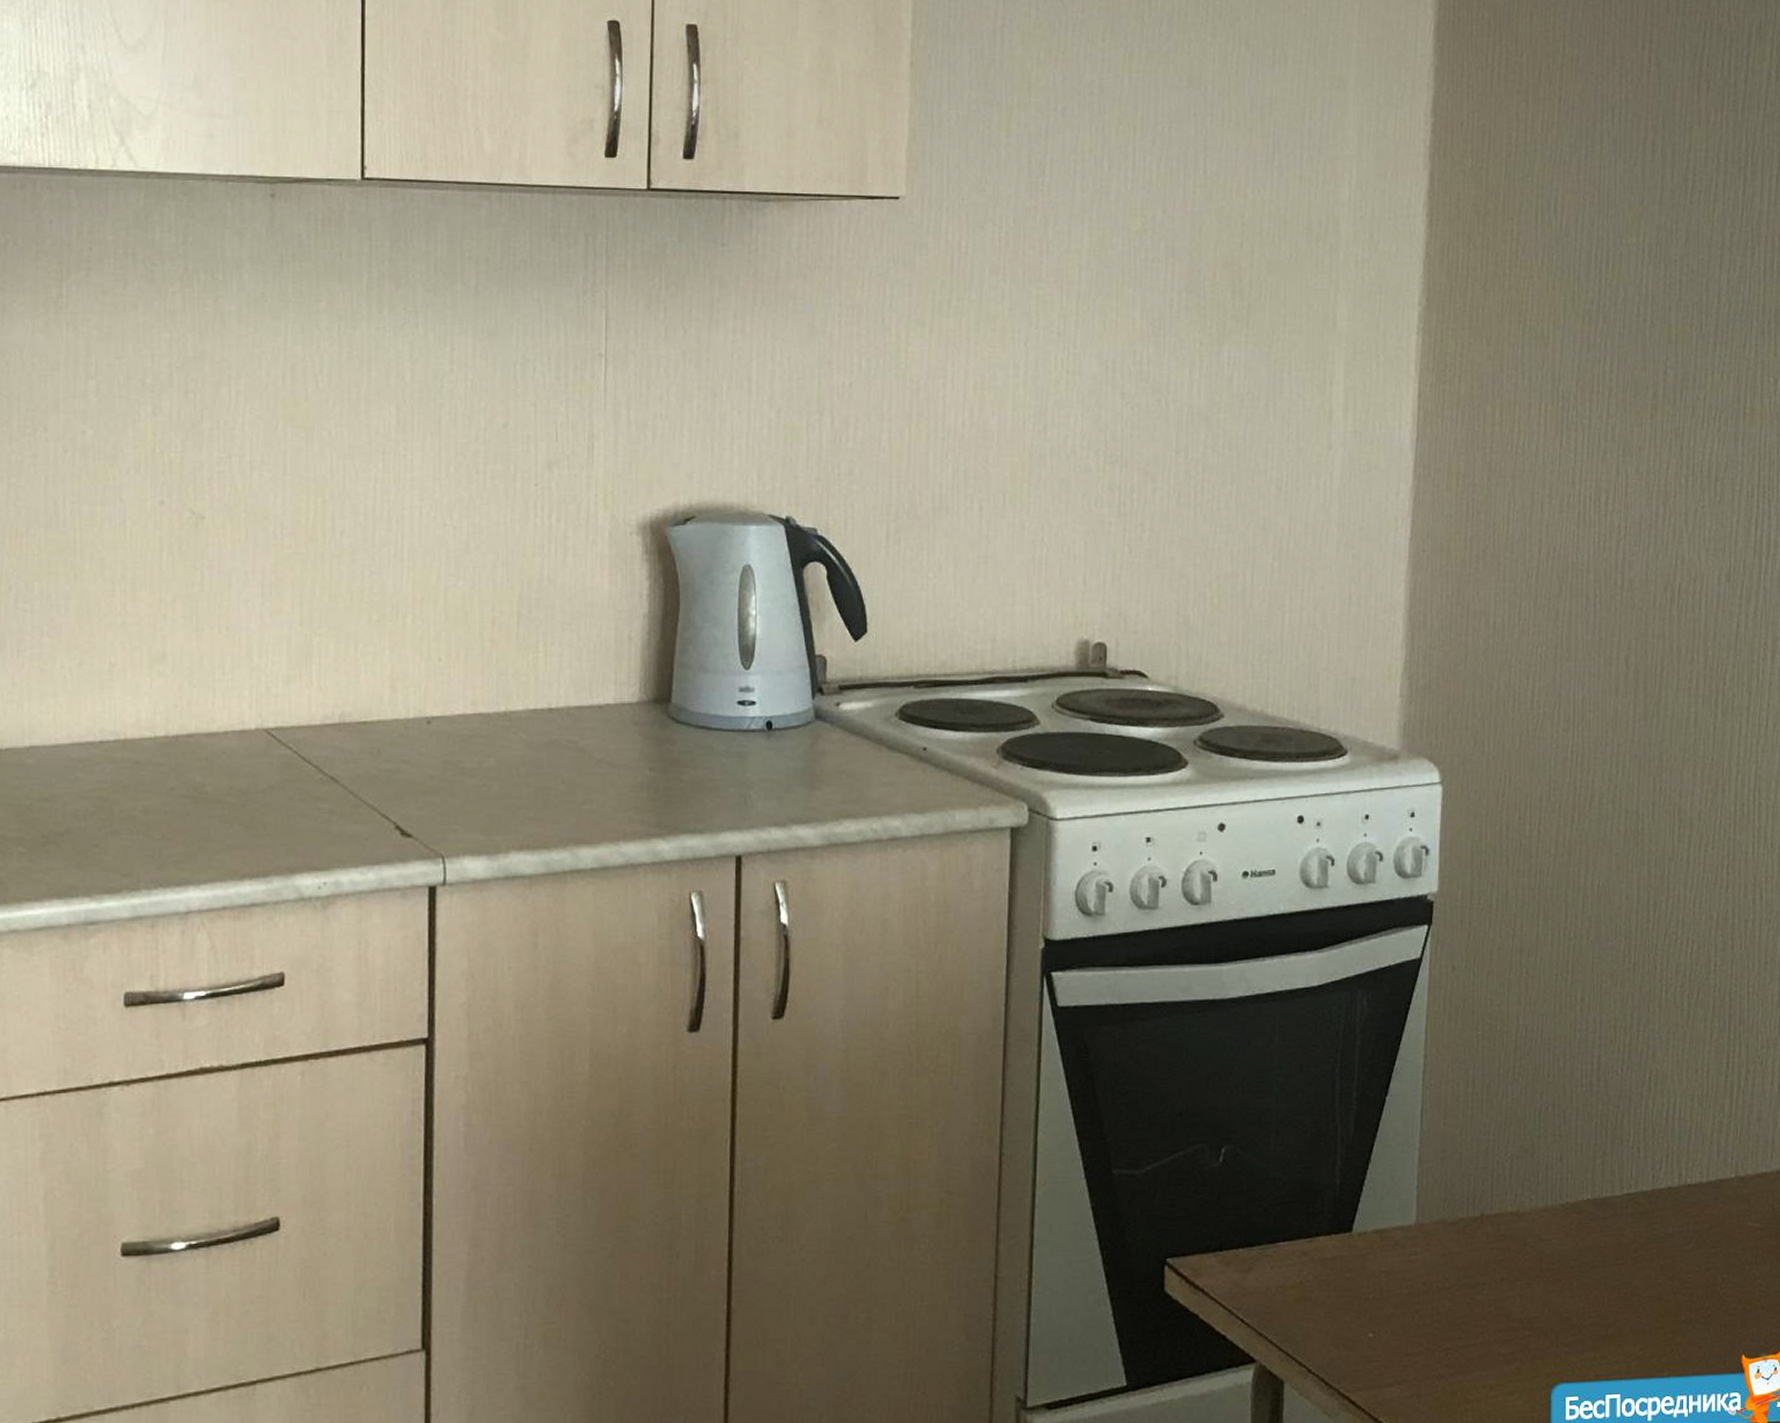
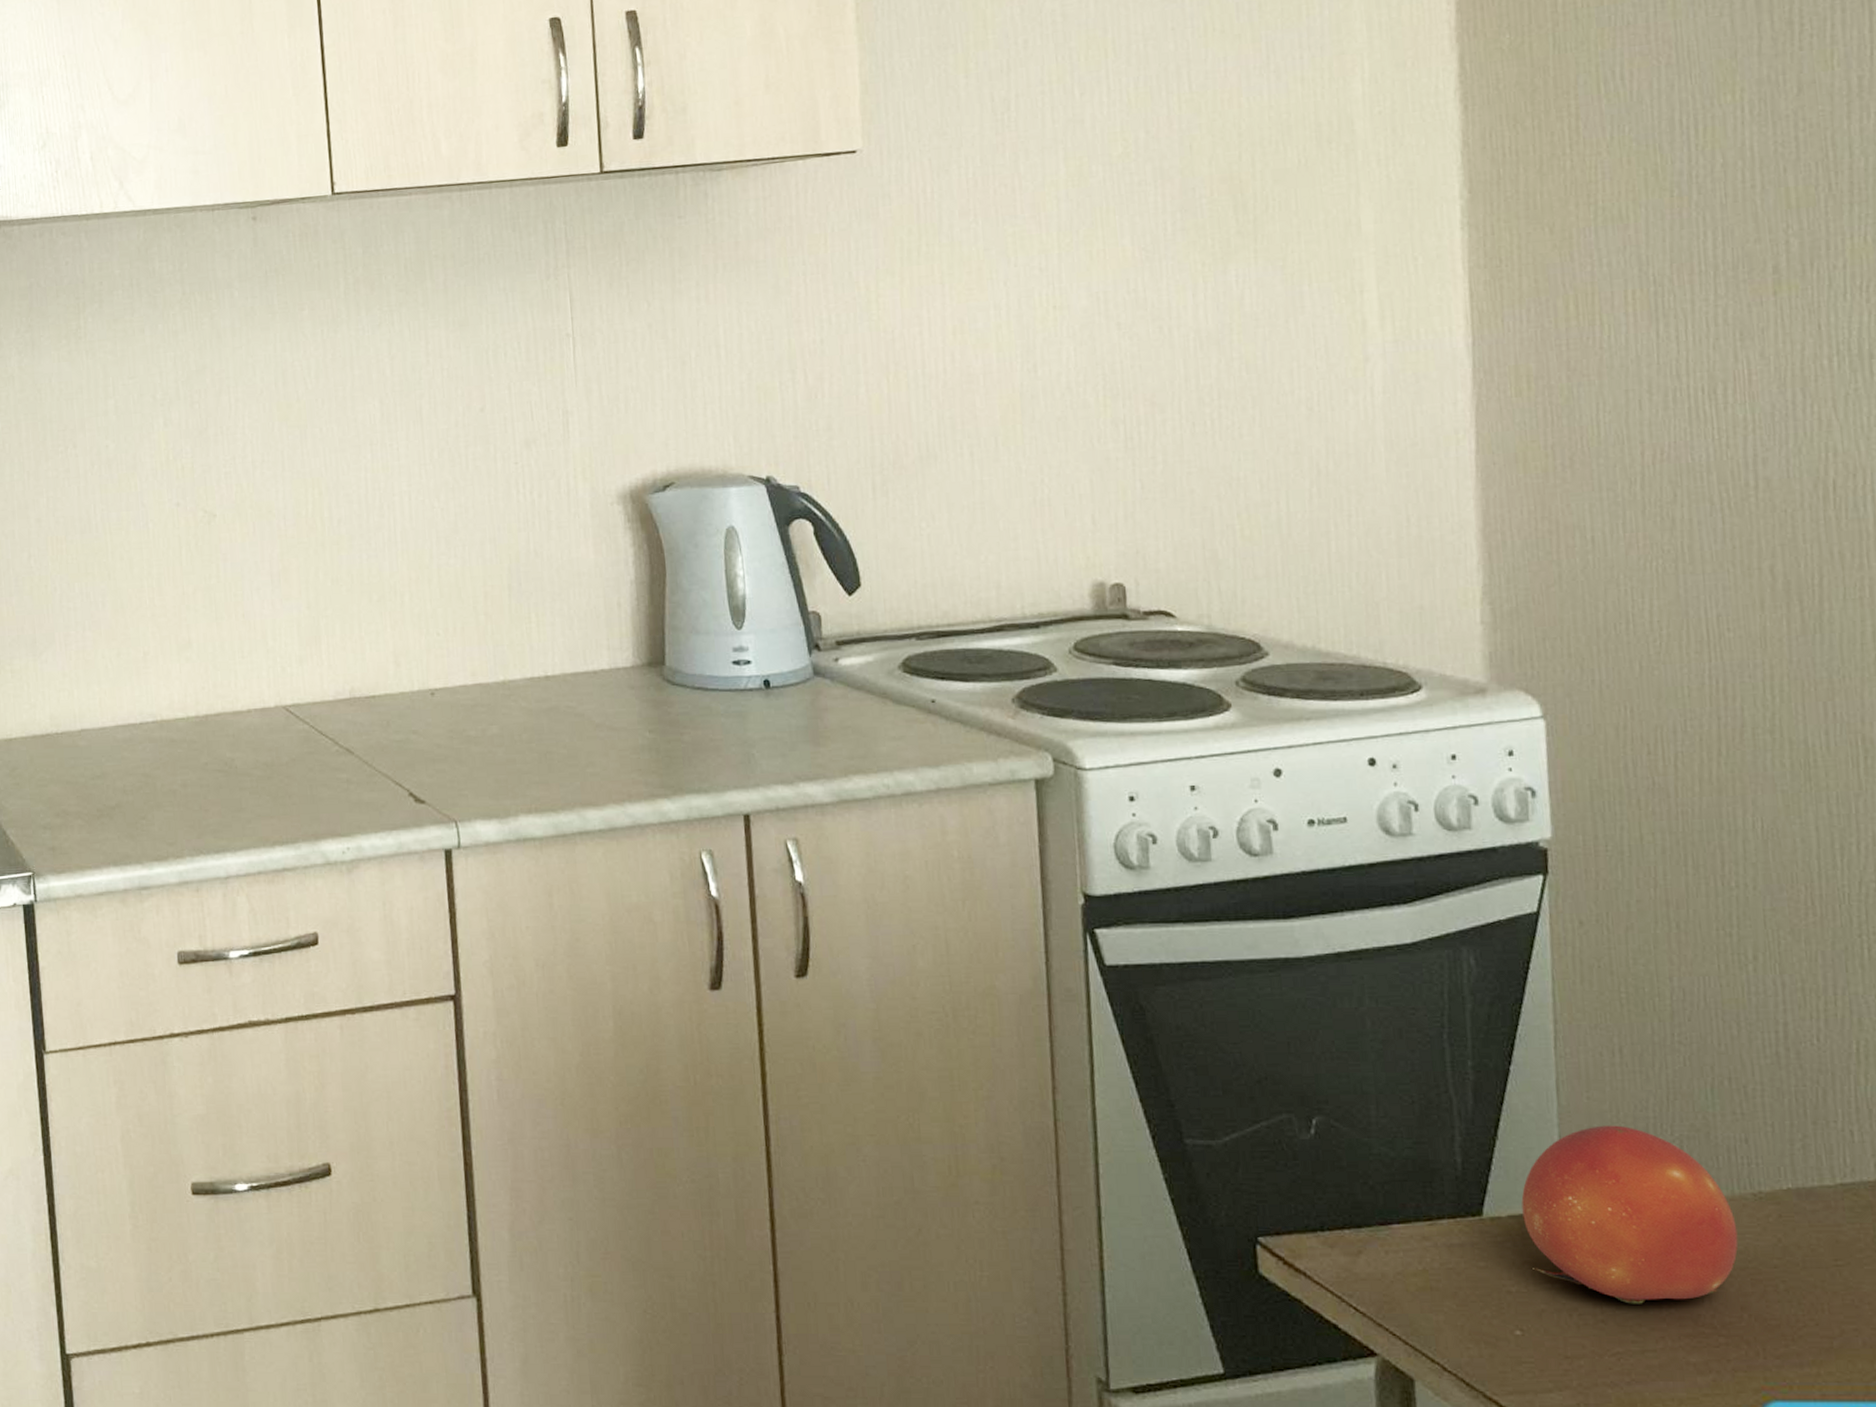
fruit: none [1384,1148,1547,1305] -> present [1521,1125,1738,1304]

